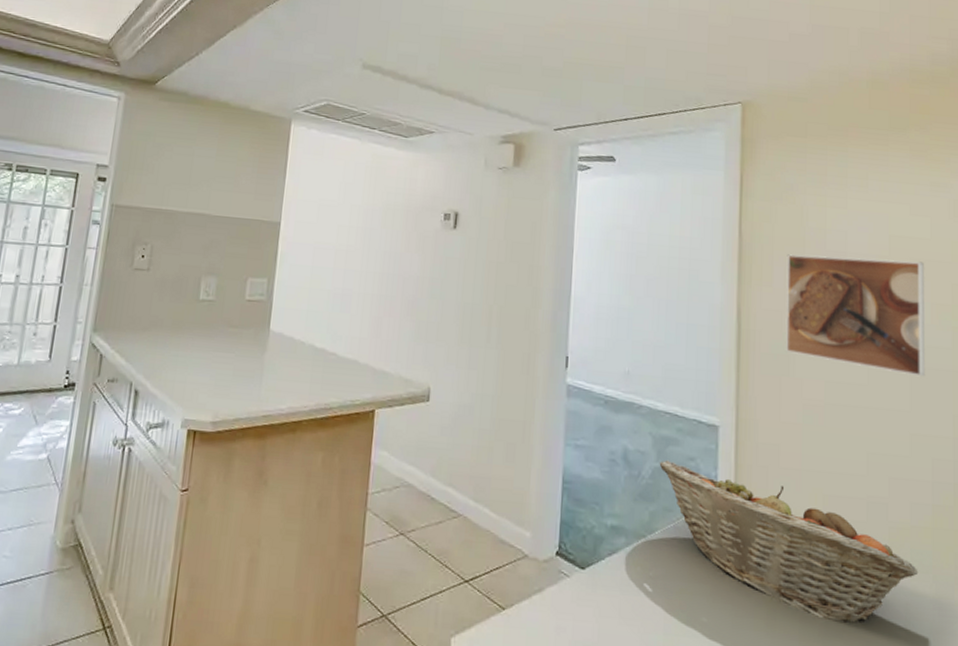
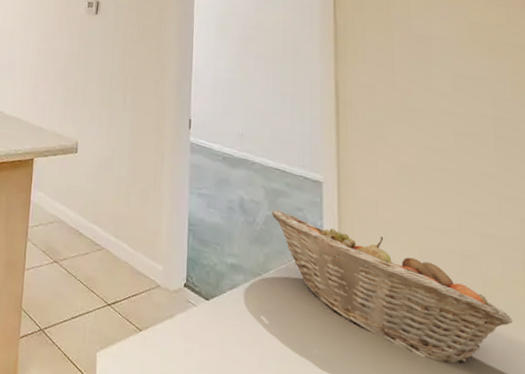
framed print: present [785,254,925,377] -> none [377,37,508,145]

